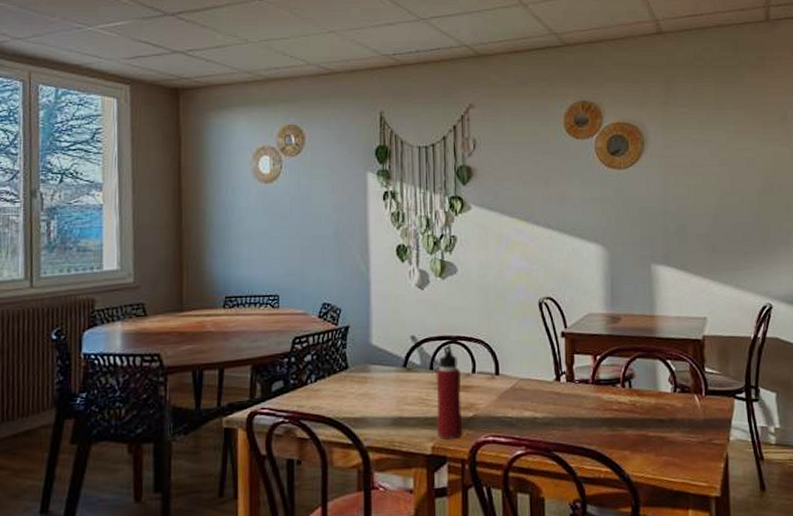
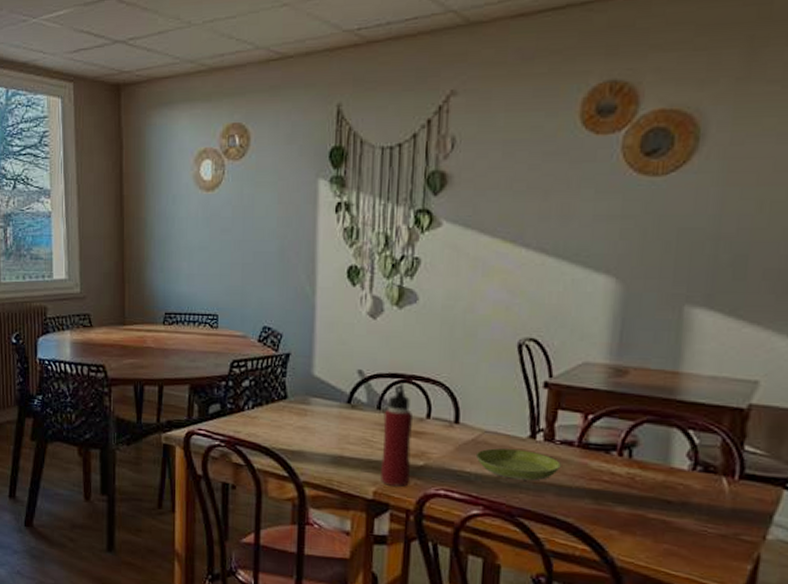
saucer: none [515,391,581,418] -> present [475,448,561,481]

